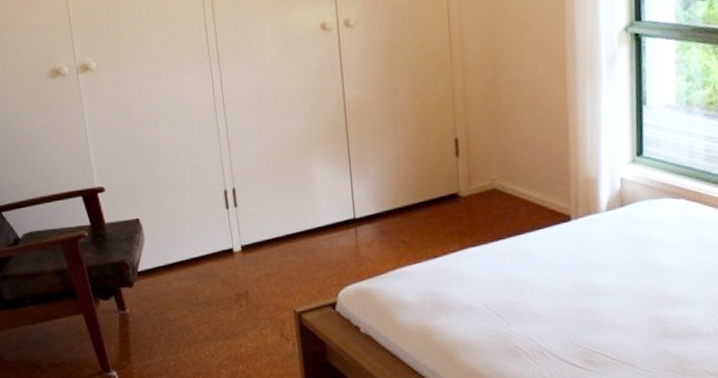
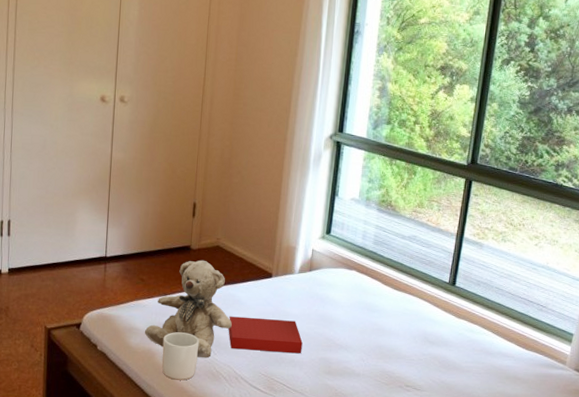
teddy bear: none [415,208,526,332] -> present [144,260,232,358]
mug: none [440,301,488,362] -> present [161,332,200,381]
book: none [521,273,625,317] -> present [228,316,303,354]

